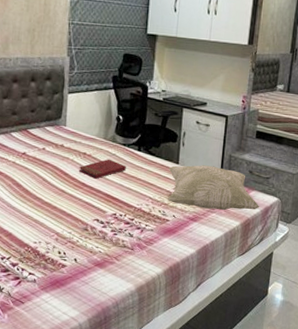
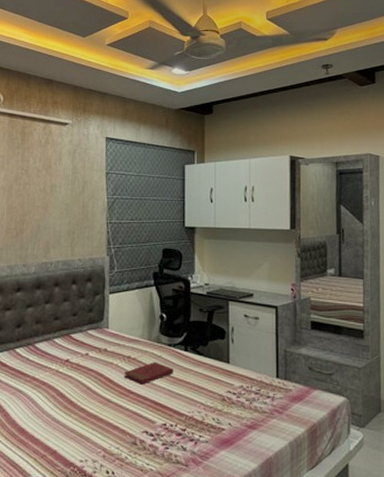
decorative pillow: present [168,165,260,211] -> none [219,363,326,415]

